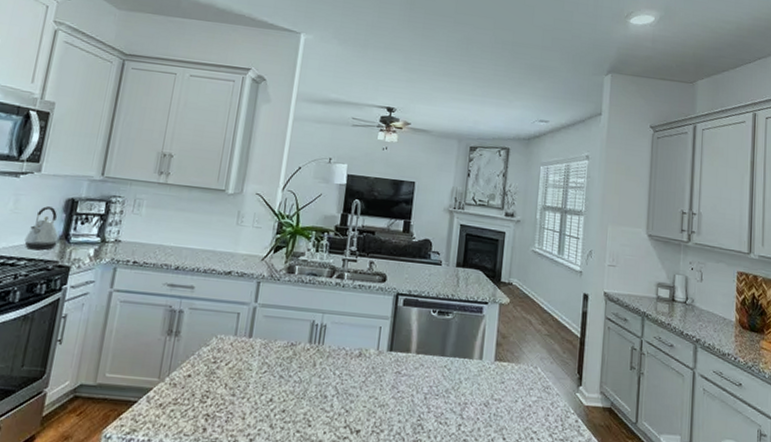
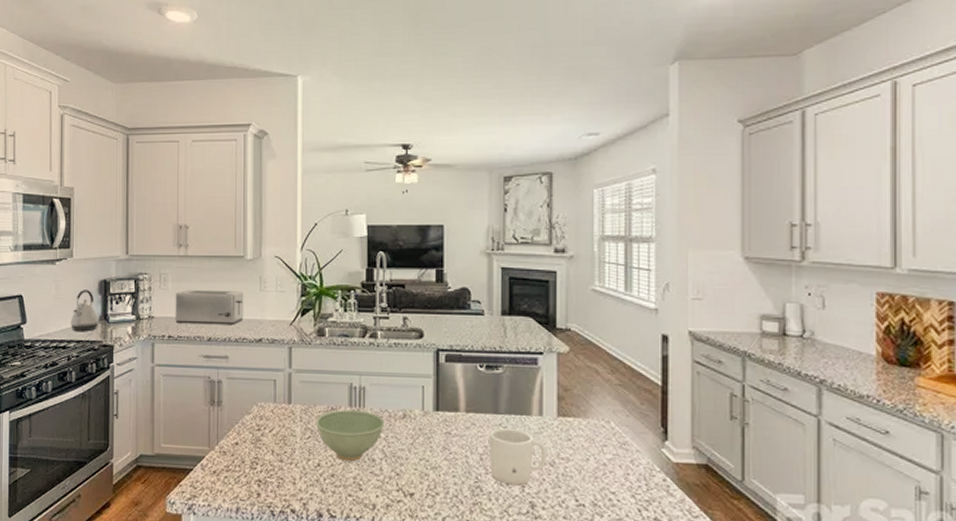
toaster: none [143,216,220,256] -> present [175,289,244,325]
bowl: none [273,346,341,398] -> present [316,410,385,462]
mug: none [432,369,484,424] -> present [489,428,548,486]

